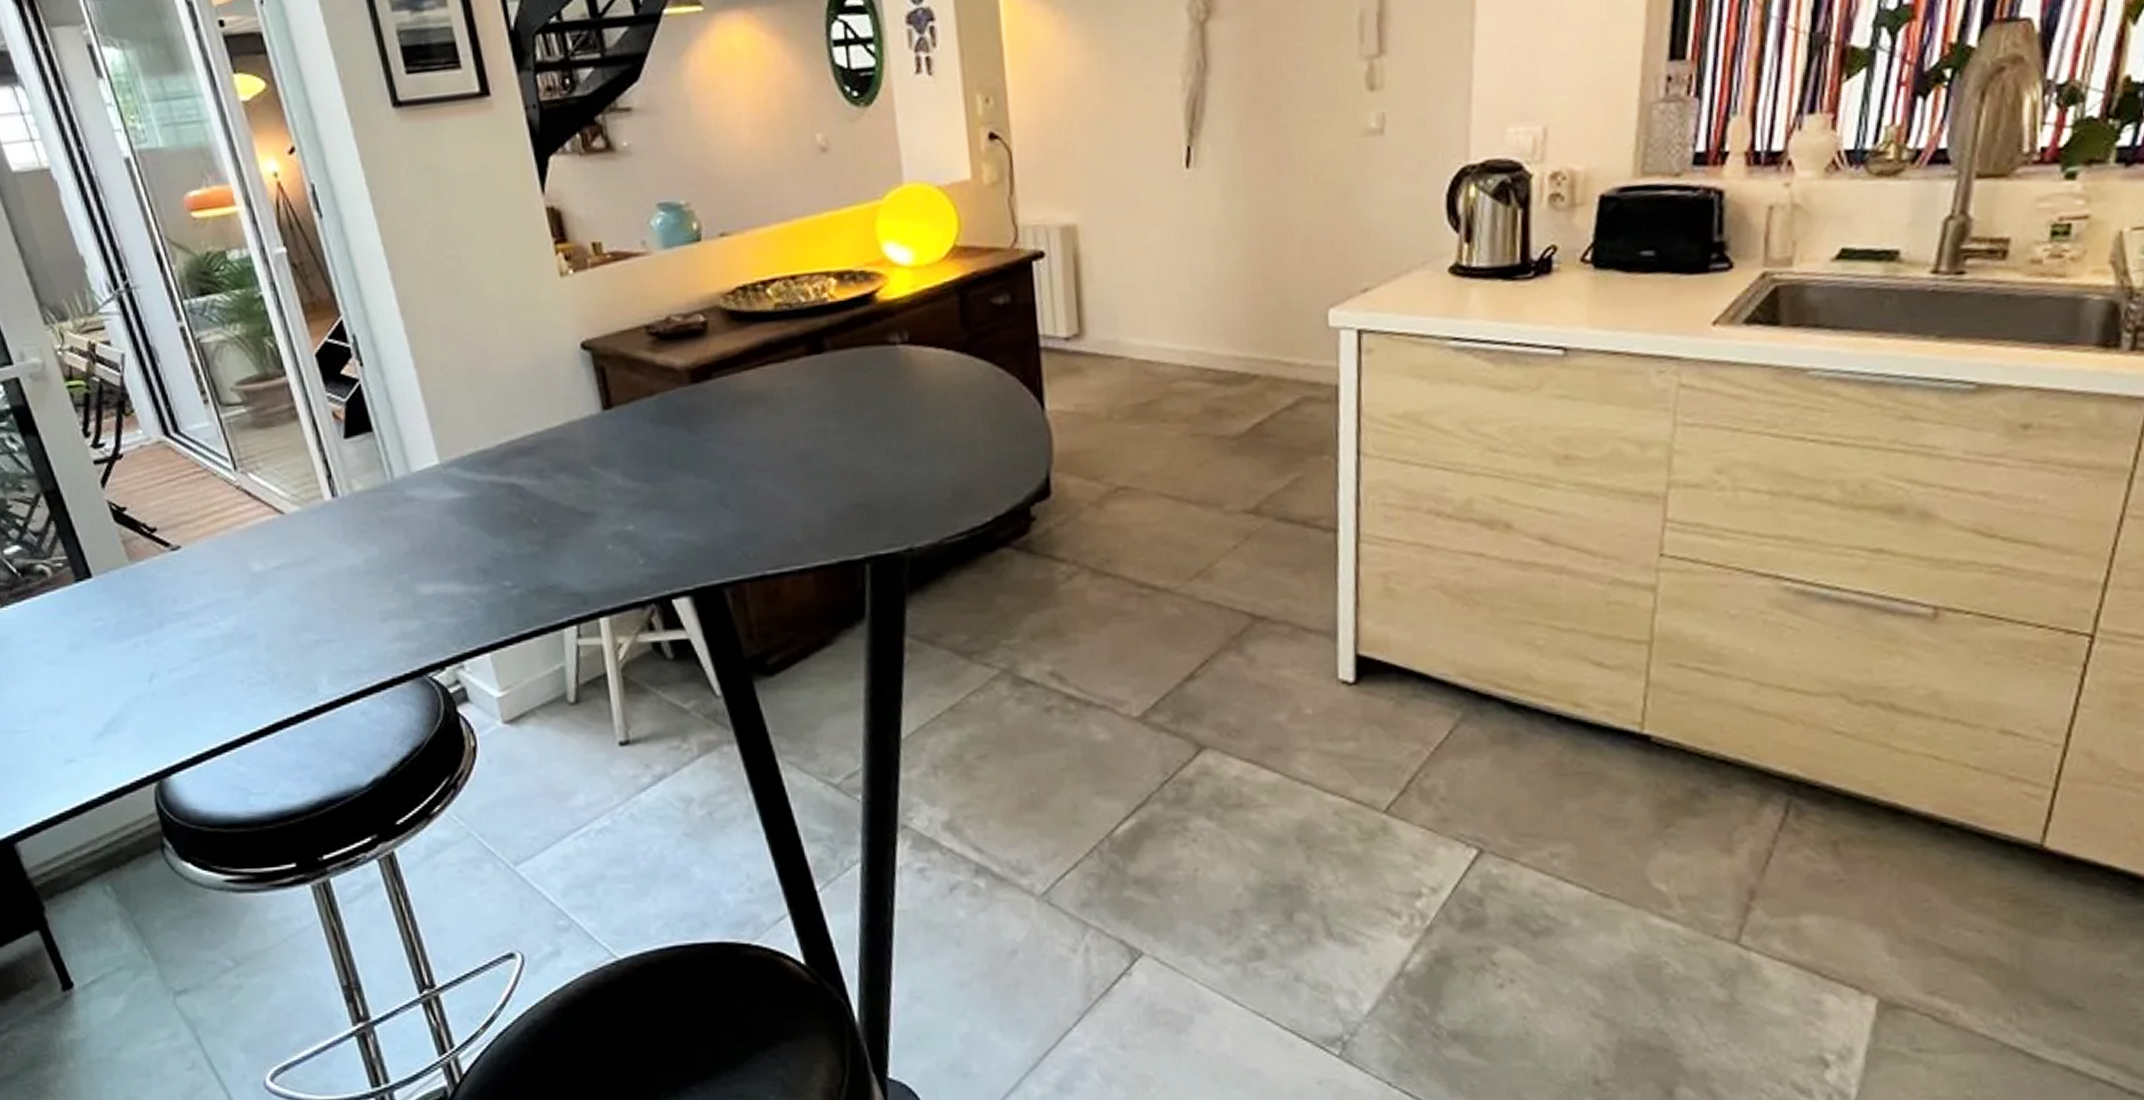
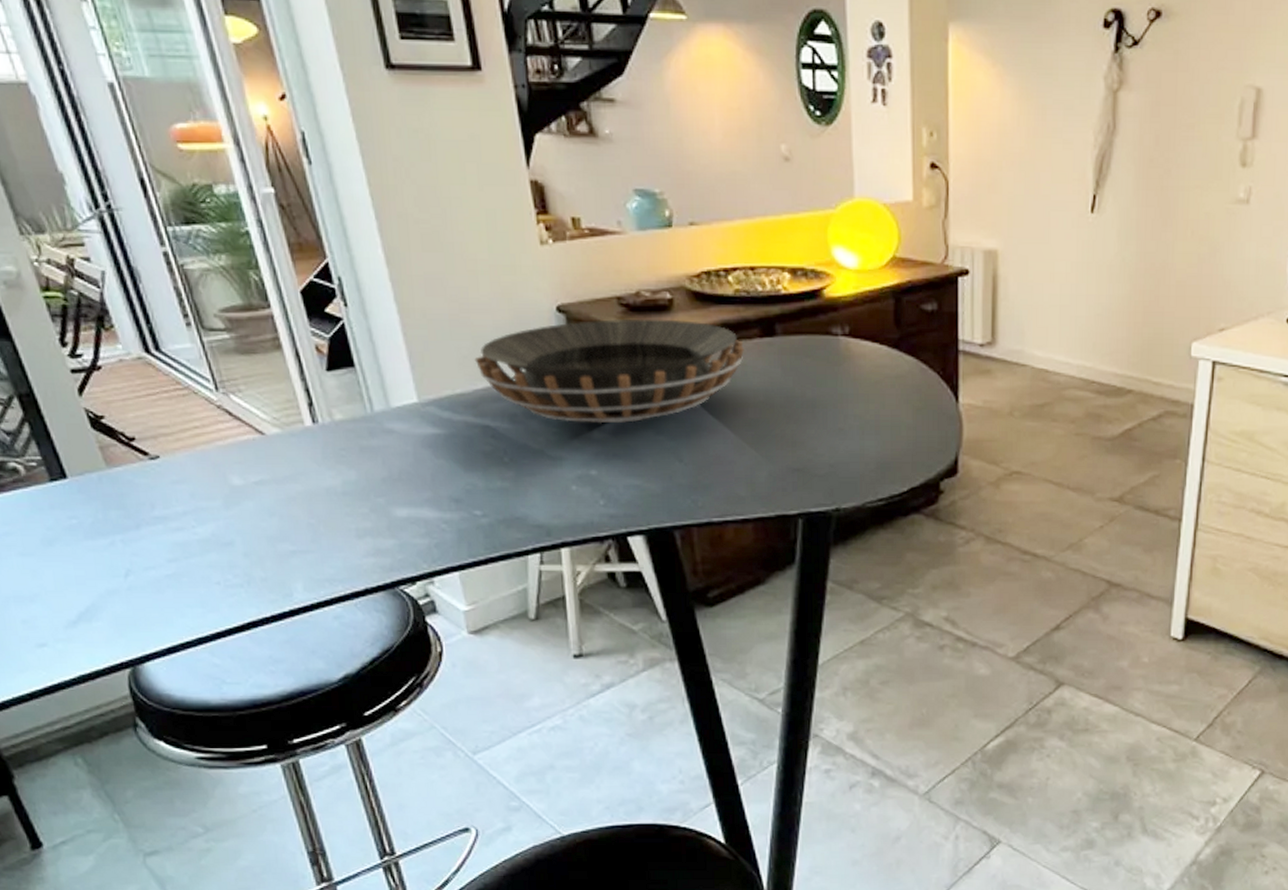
decorative bowl: none [496,344,790,472] -> present [474,318,744,424]

